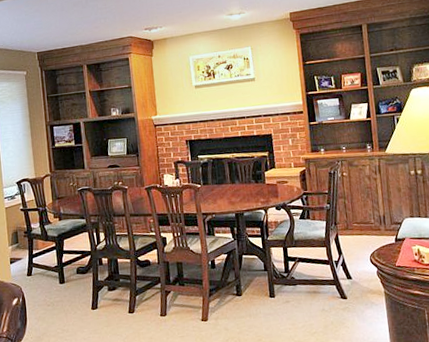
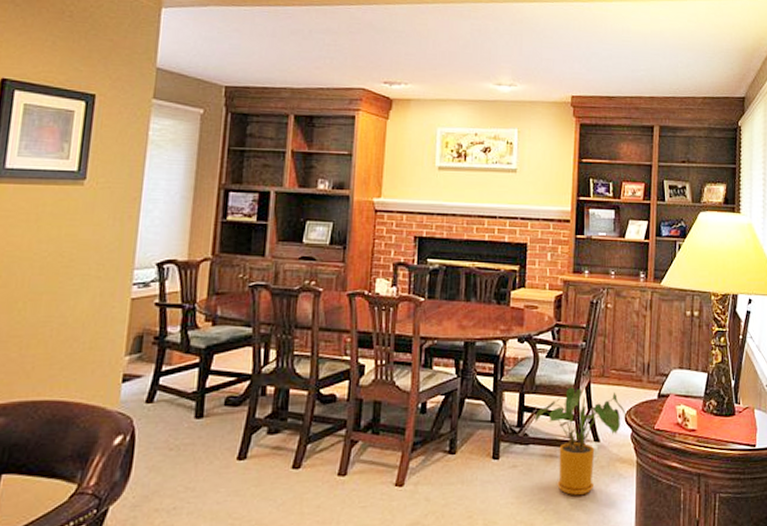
house plant: none [298,239,371,321] -> present [535,387,627,496]

